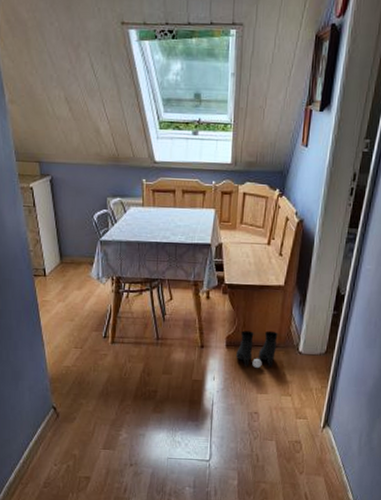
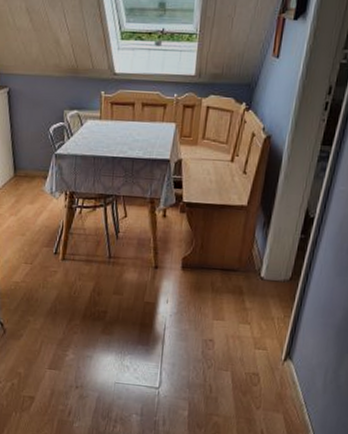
boots: present [236,330,278,368] -> none [192,252,239,293]

